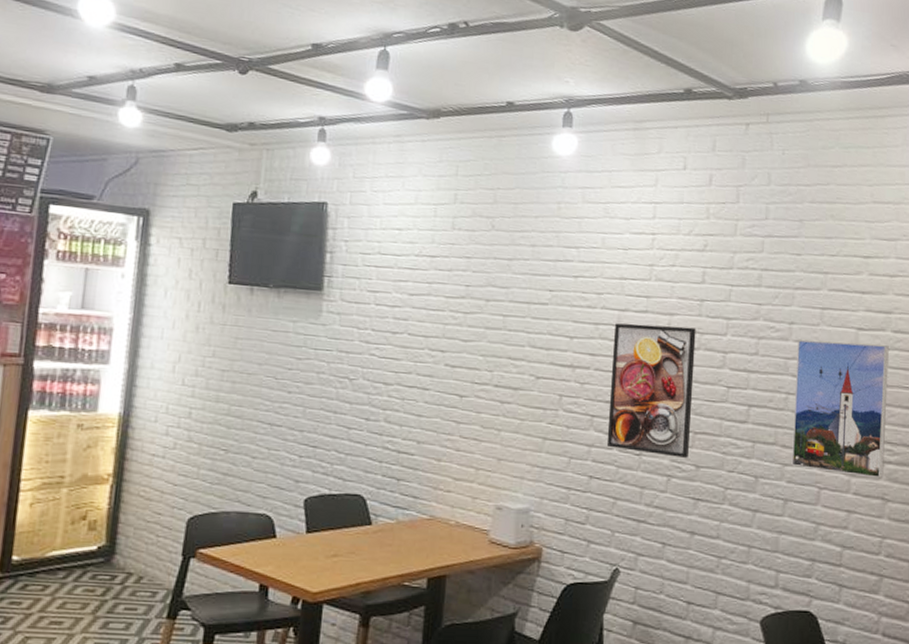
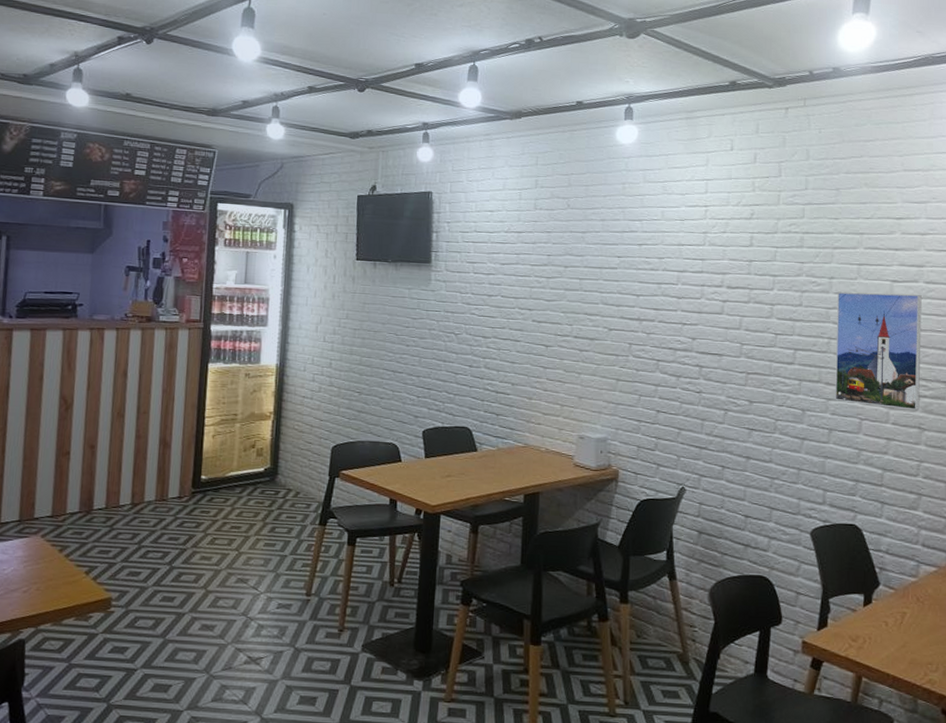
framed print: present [606,323,696,458] -> none [671,282,746,394]

